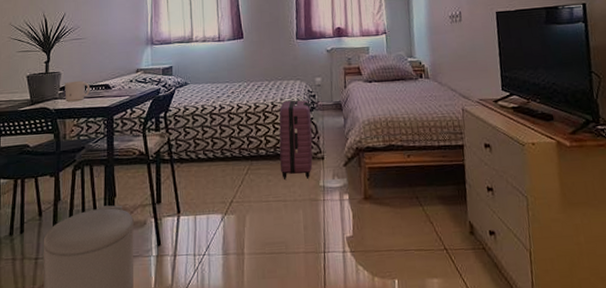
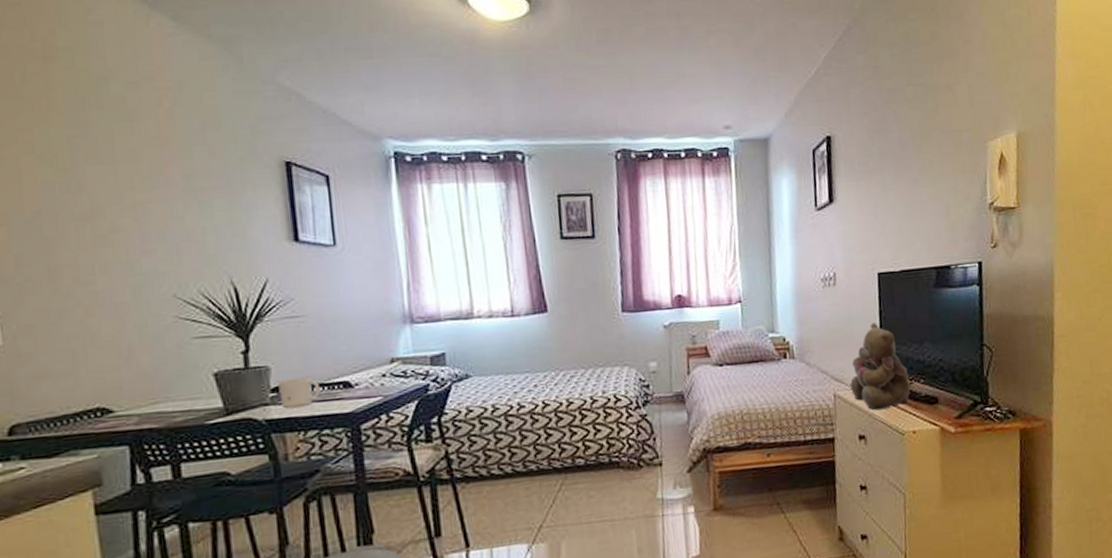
suitcase: present [279,100,313,179] -> none [601,392,648,494]
teddy bear: none [475,51,528,124] -> present [850,323,911,410]

